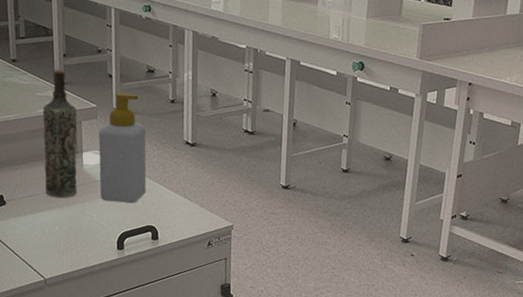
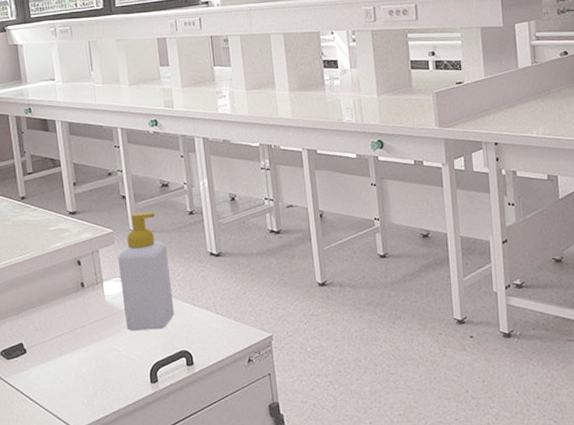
bottle: present [42,69,78,199] -> none [57,199,102,337]

